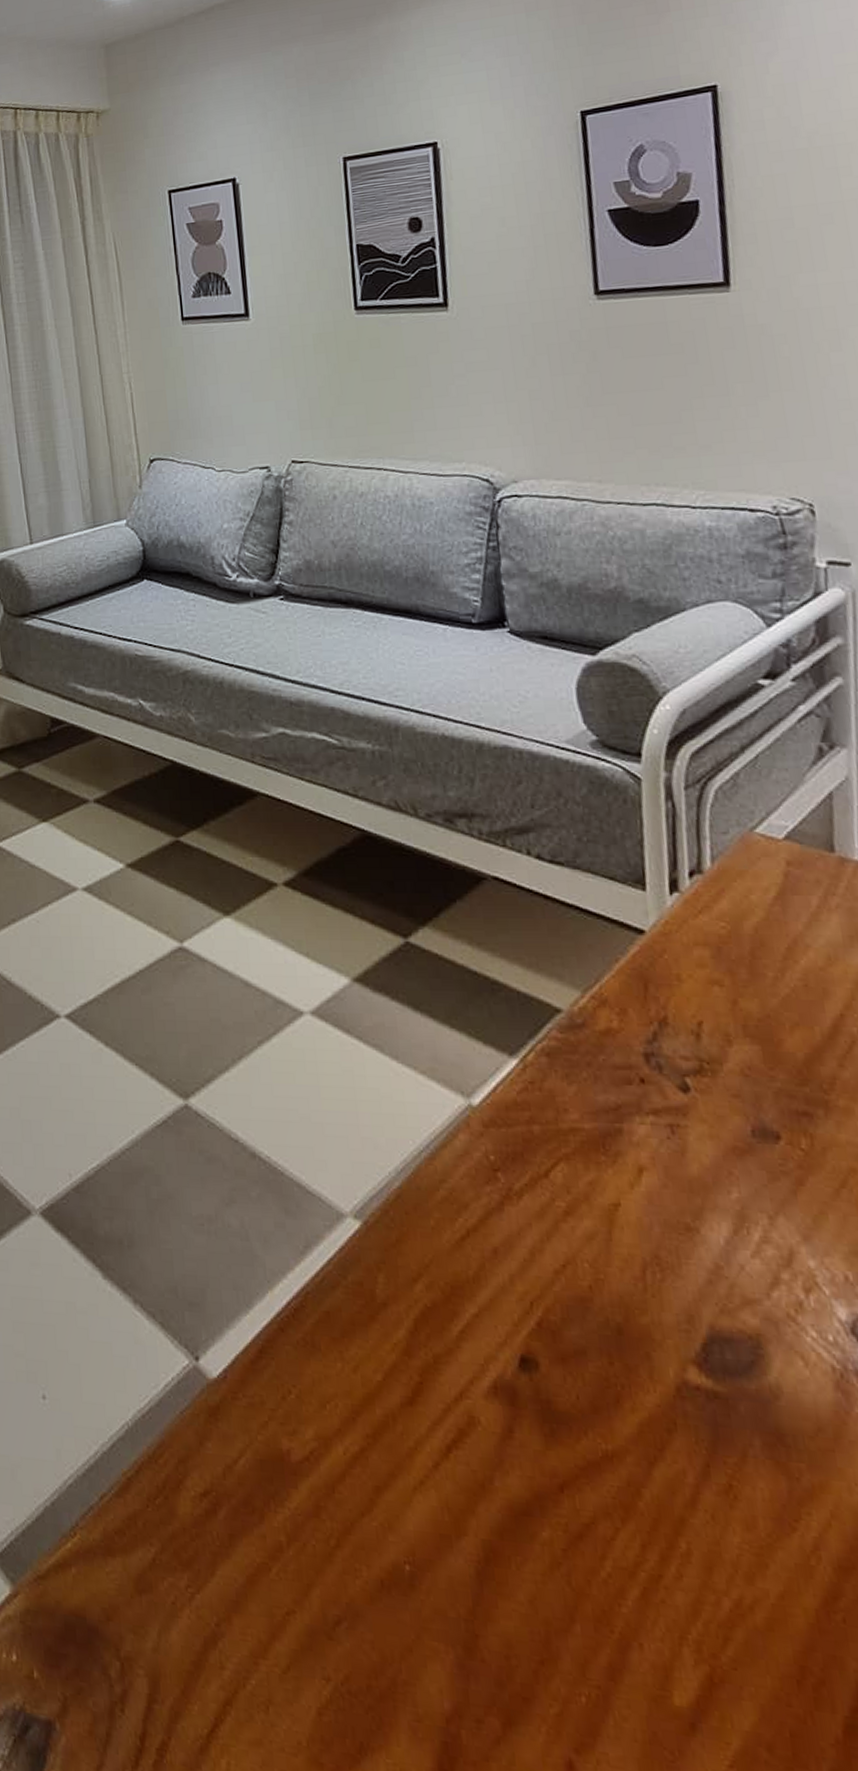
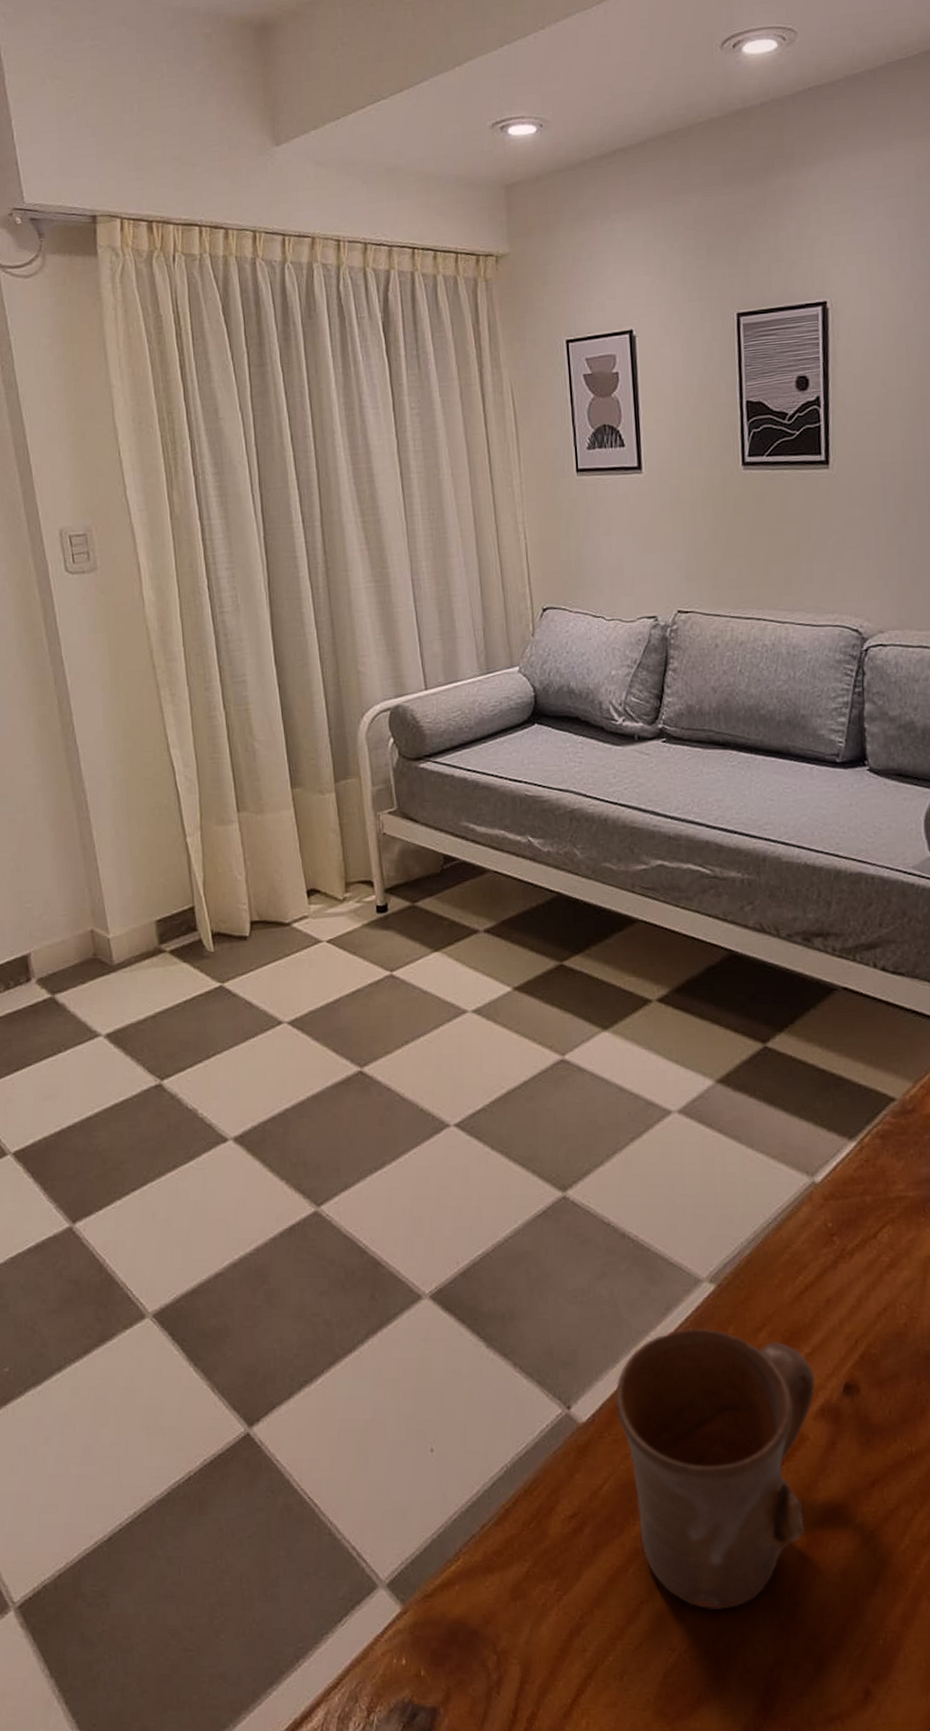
mug: none [249,1272,485,1633] -> present [615,1327,816,1610]

